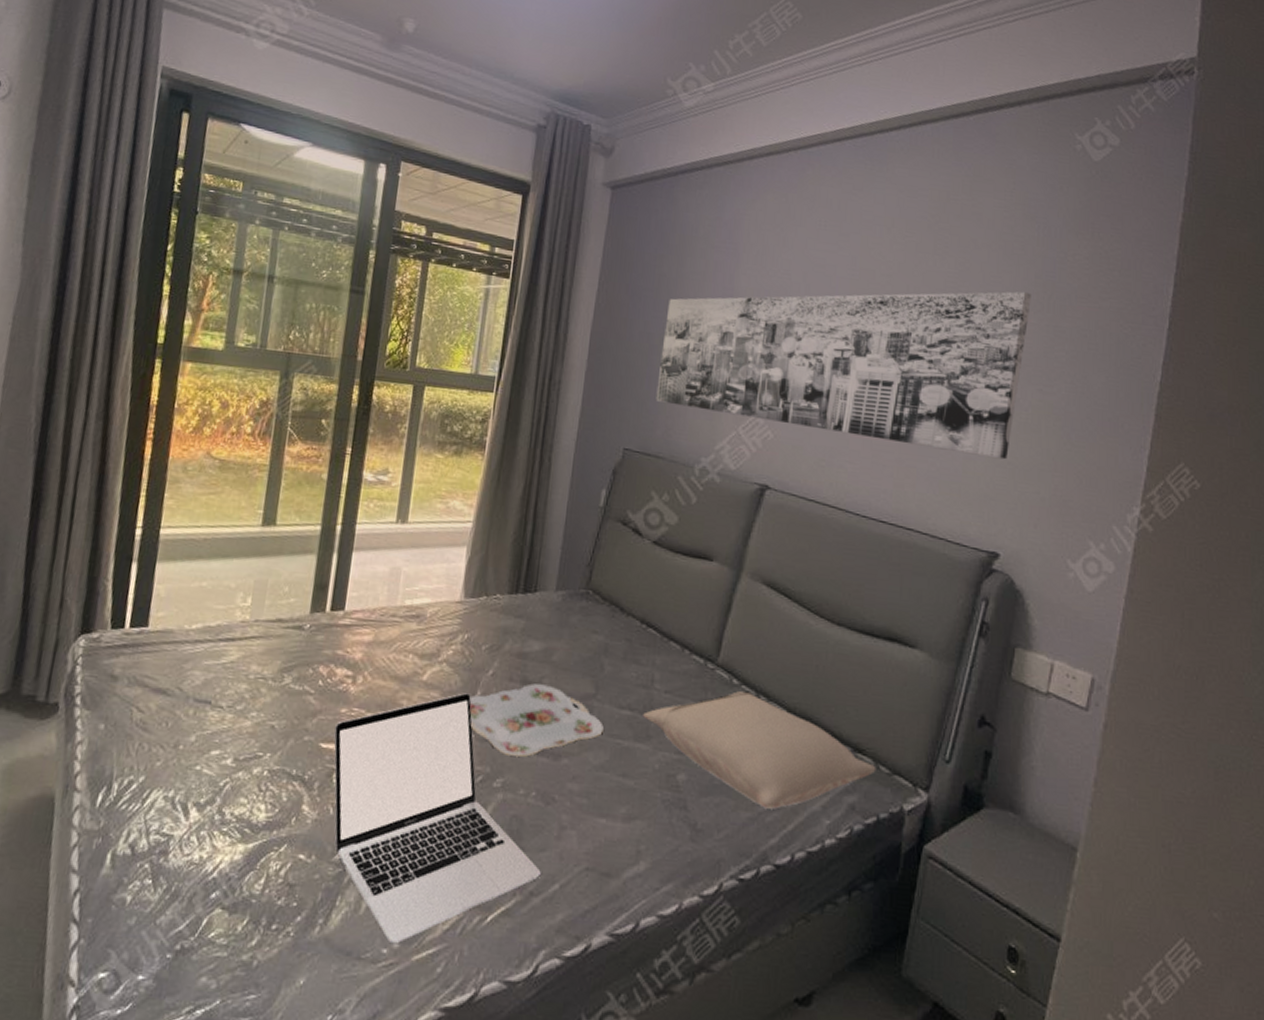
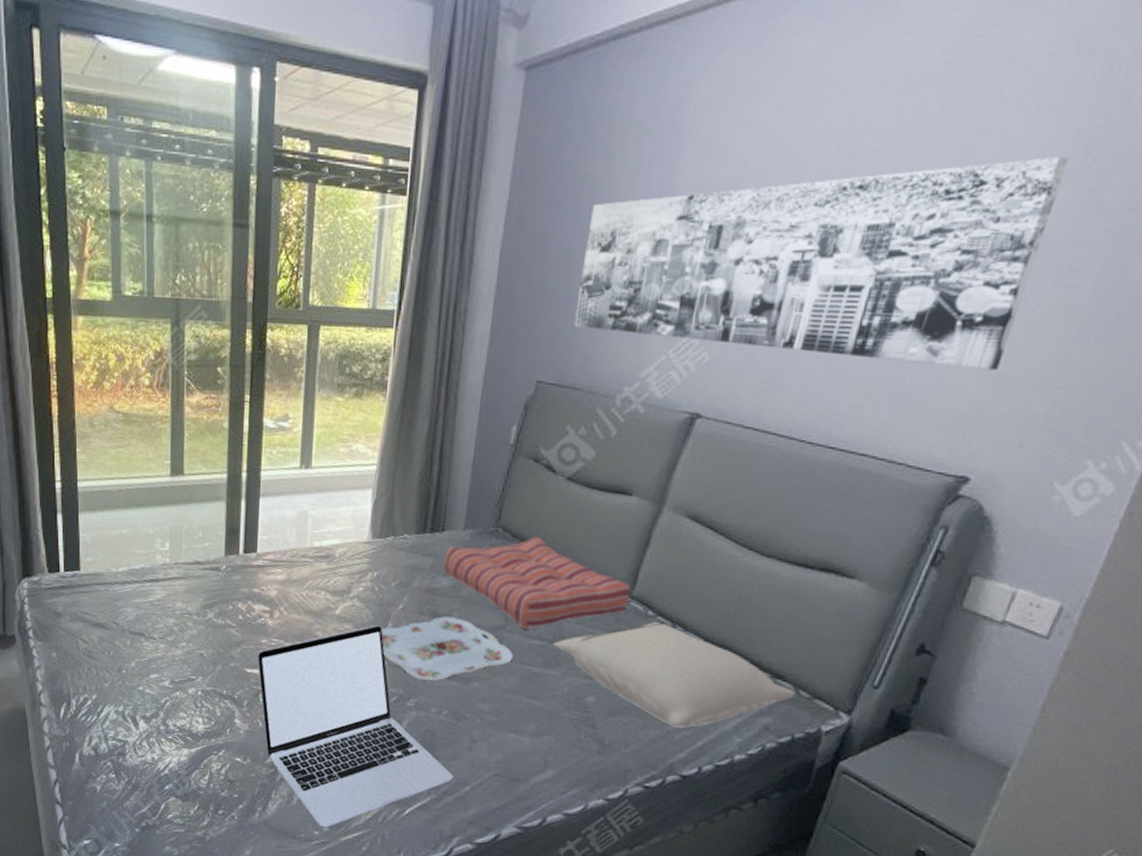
seat cushion: none [534,599,715,699] -> present [443,535,630,630]

